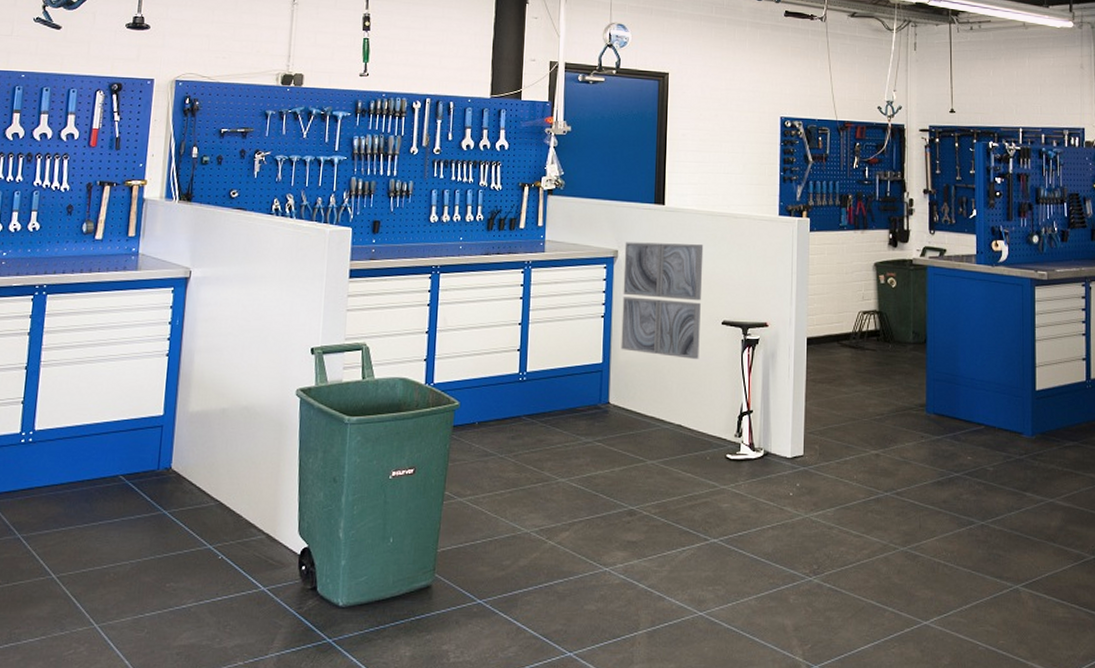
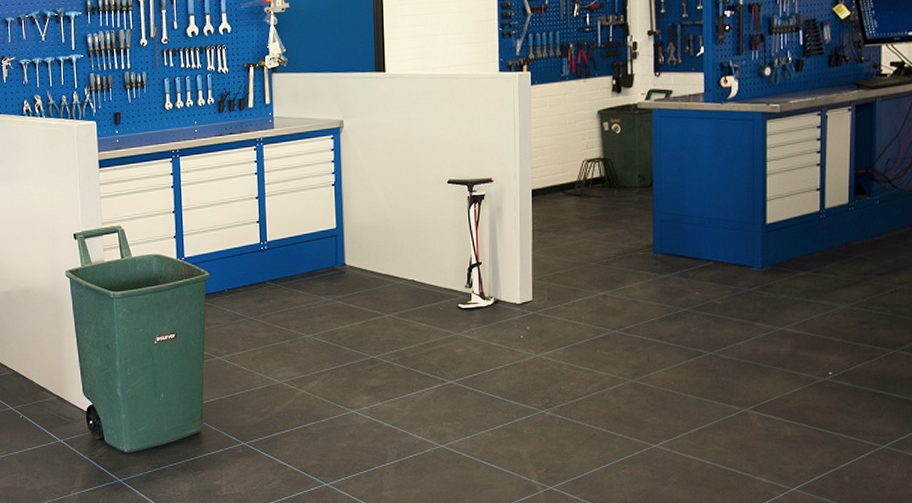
wall art: present [621,242,704,359] -> none [349,108,427,218]

